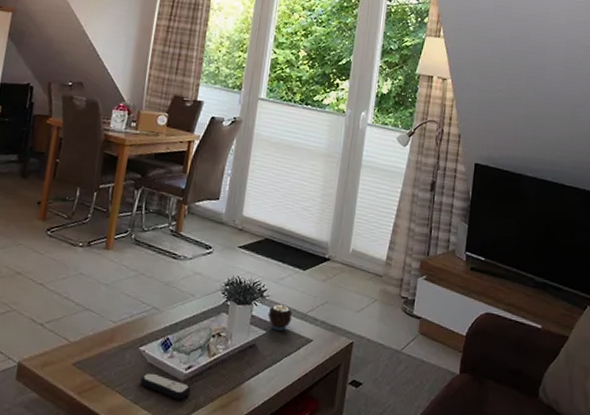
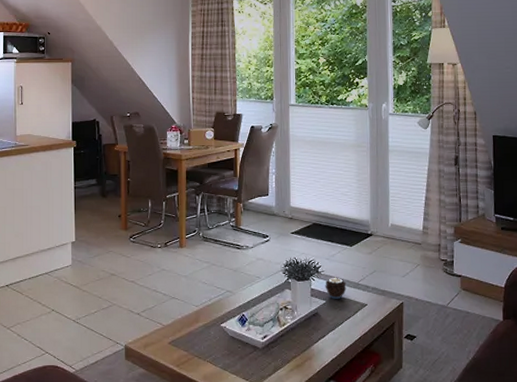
remote control: present [140,372,191,400] -> none [226,344,269,364]

